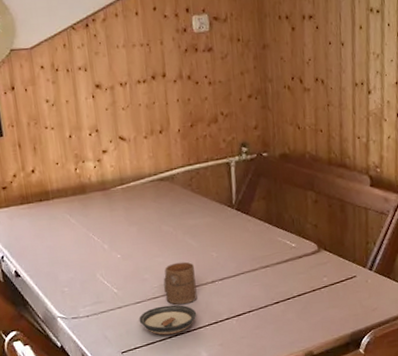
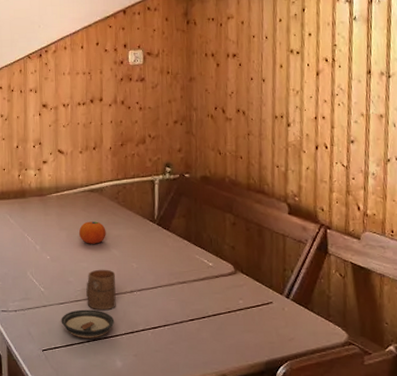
fruit: none [150,212,181,237] -> present [78,221,106,244]

